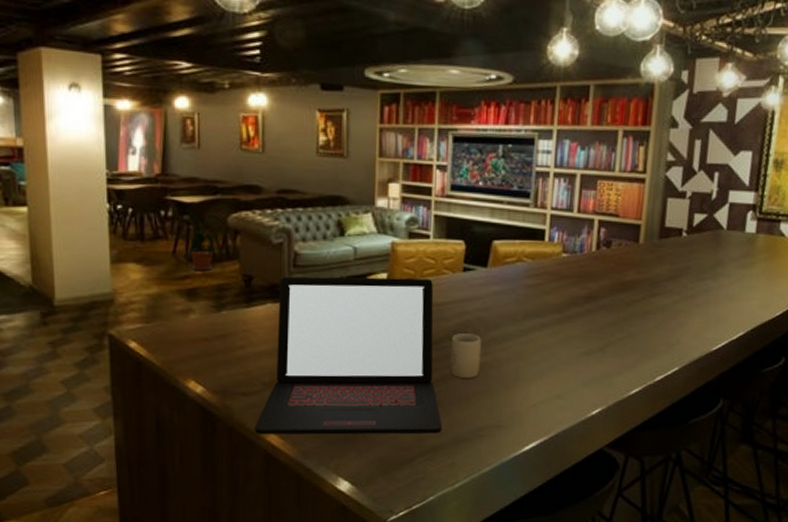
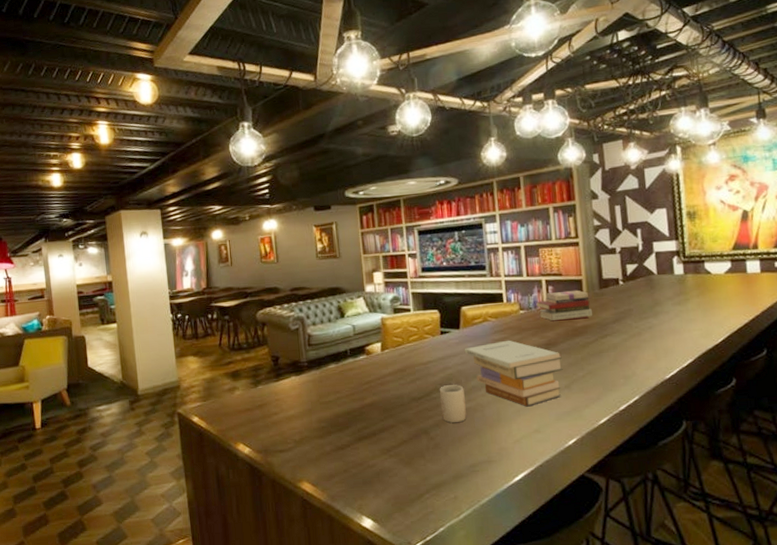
house plant: present [168,211,225,272] -> none [215,313,256,358]
laptop: present [255,276,443,435] -> none [292,344,443,483]
books: none [488,287,602,368] -> present [464,340,563,407]
books: none [582,236,646,272] -> present [536,290,592,322]

